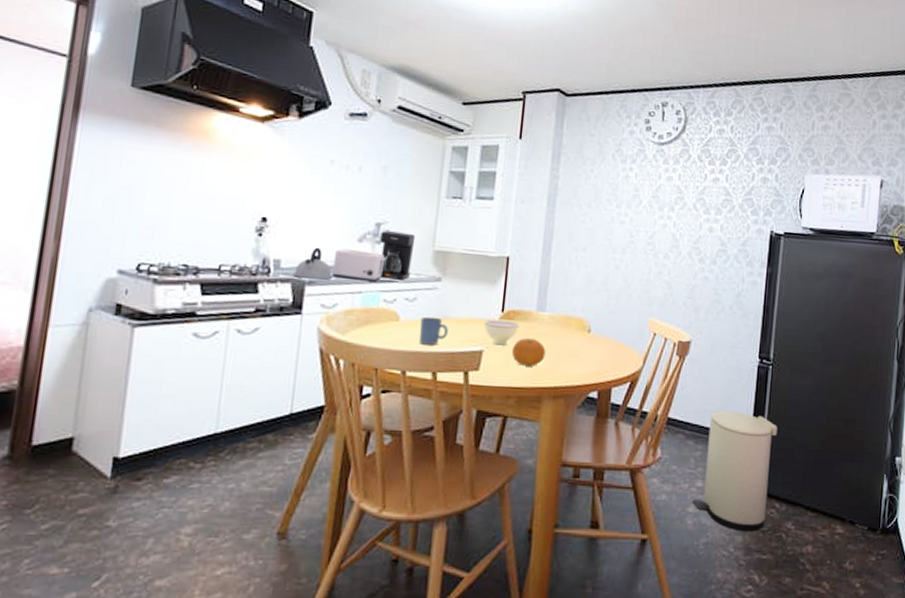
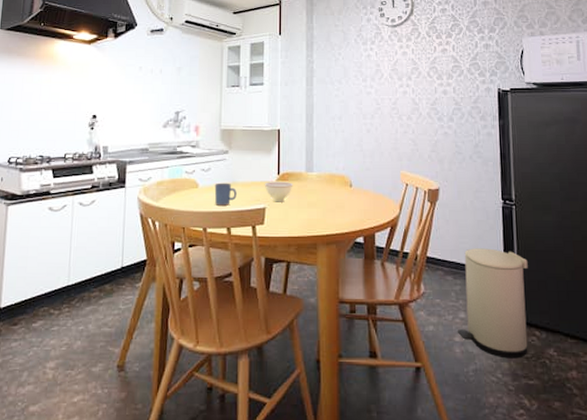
kettle: present [293,247,332,281] -> none [117,134,145,160]
toaster: present [332,248,385,282] -> none [145,133,184,158]
coffee maker: present [380,231,416,280] -> none [179,117,206,155]
fruit: present [512,338,546,367] -> none [289,195,317,218]

